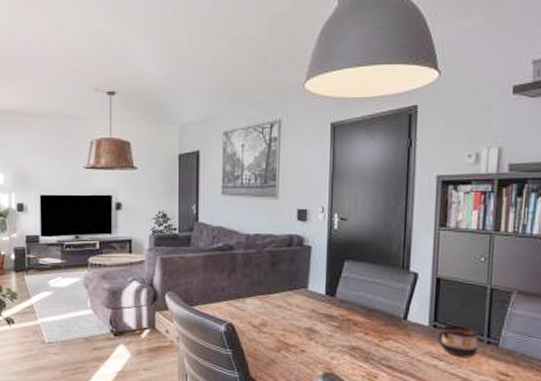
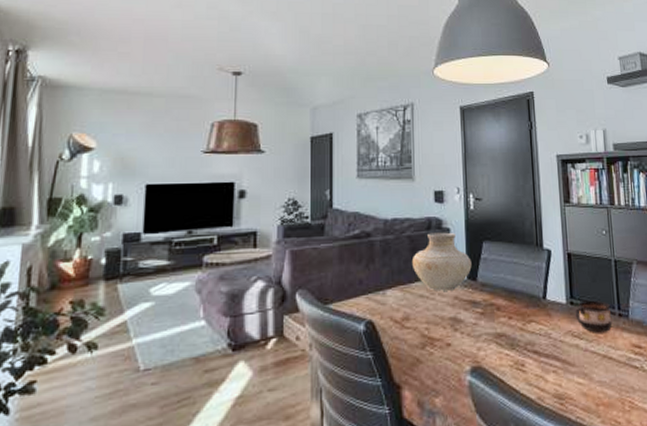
vase: none [271,249,331,304] -> present [411,232,472,291]

